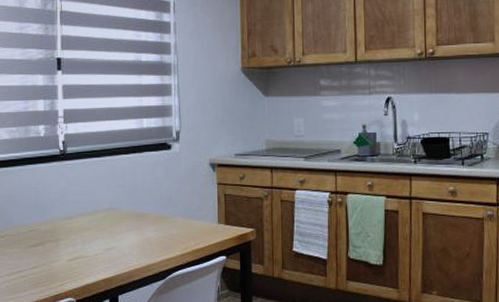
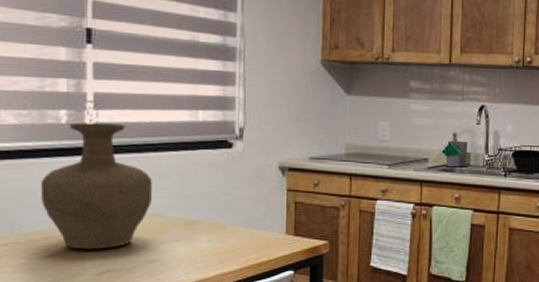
vase: none [27,134,109,240] -> present [41,122,152,250]

